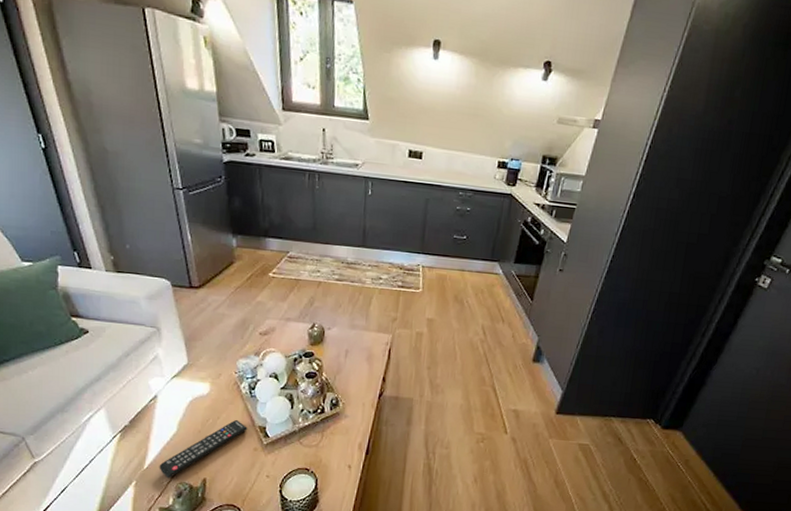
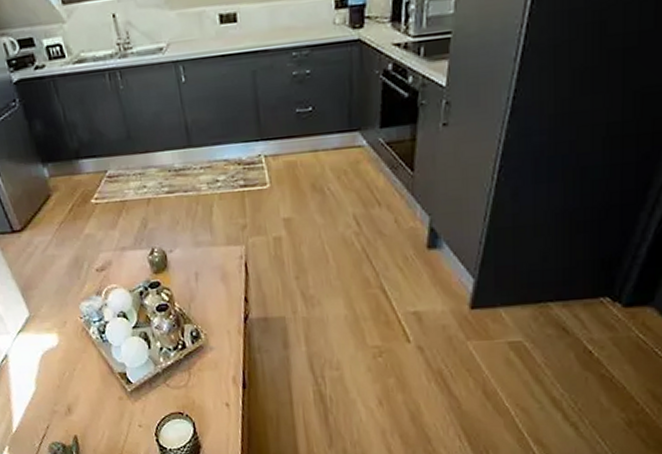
remote control: present [159,419,248,479] -> none [27,368,107,440]

